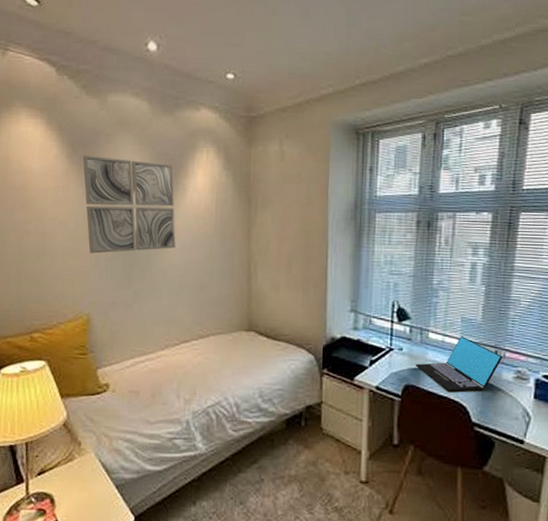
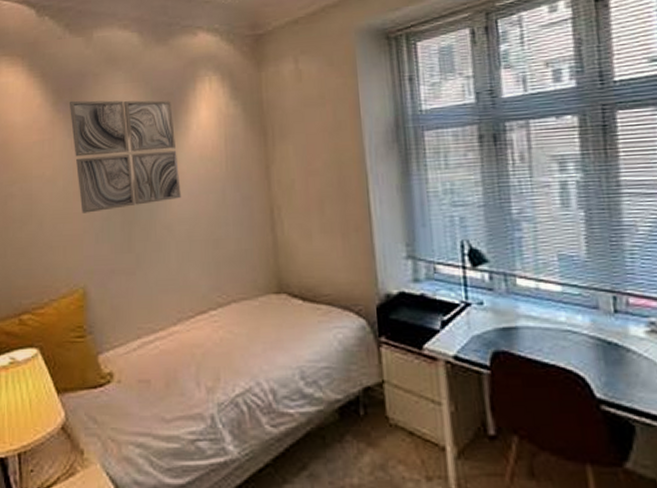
laptop: present [415,336,503,392] -> none [504,280,626,358]

